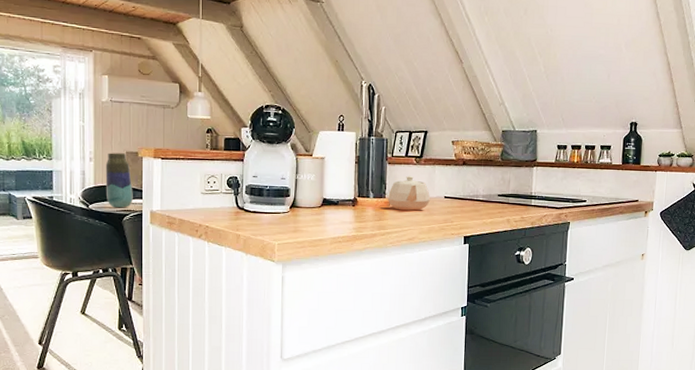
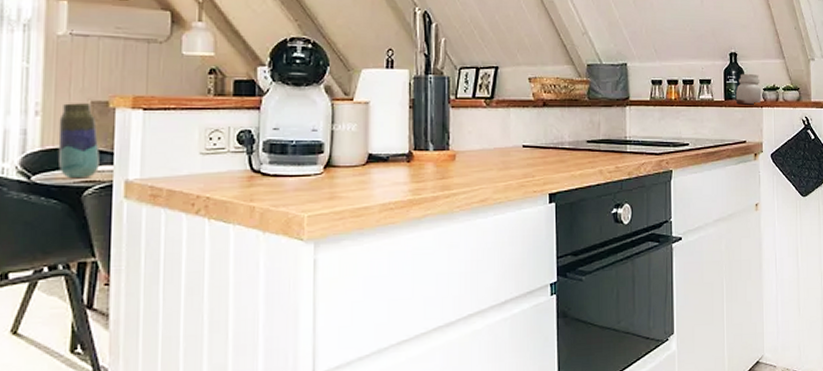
teapot: present [388,175,431,211] -> none [452,121,506,165]
jar: none [632,141,657,170] -> present [735,74,762,106]

